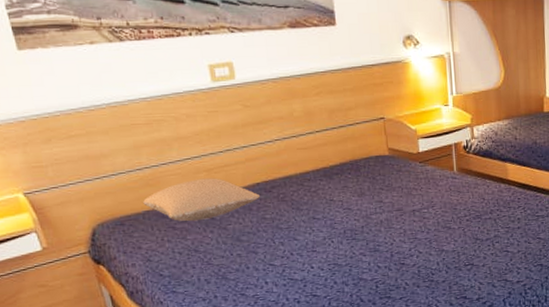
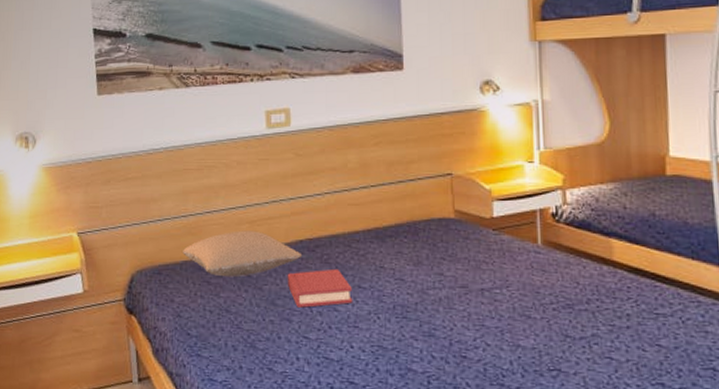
hardback book: none [248,205,310,241] -> present [287,268,353,308]

